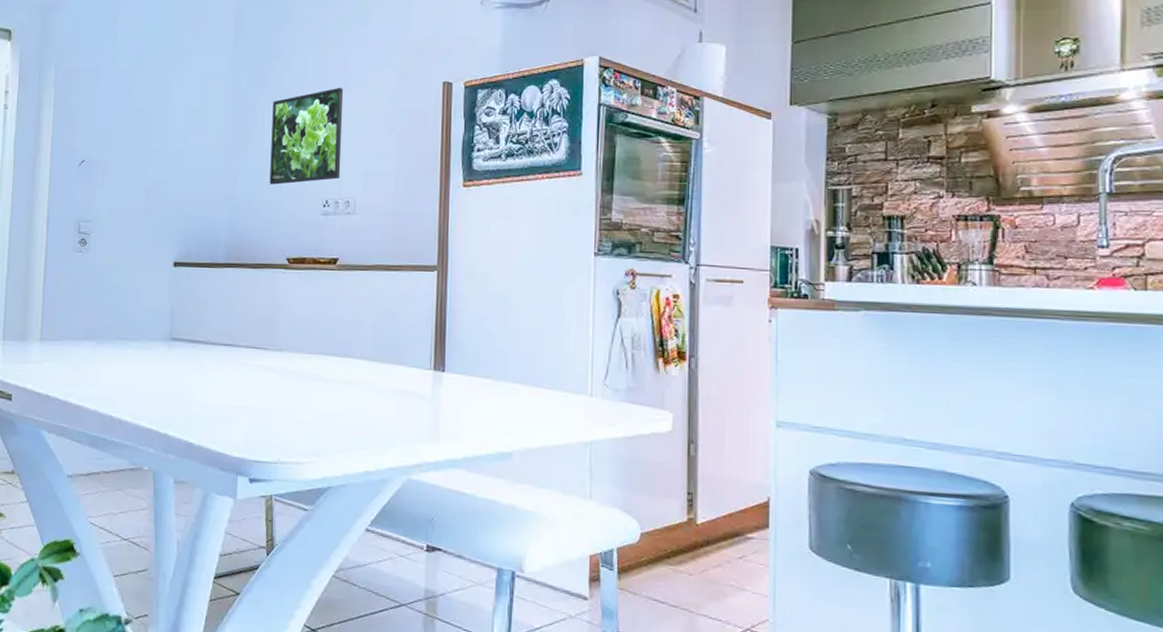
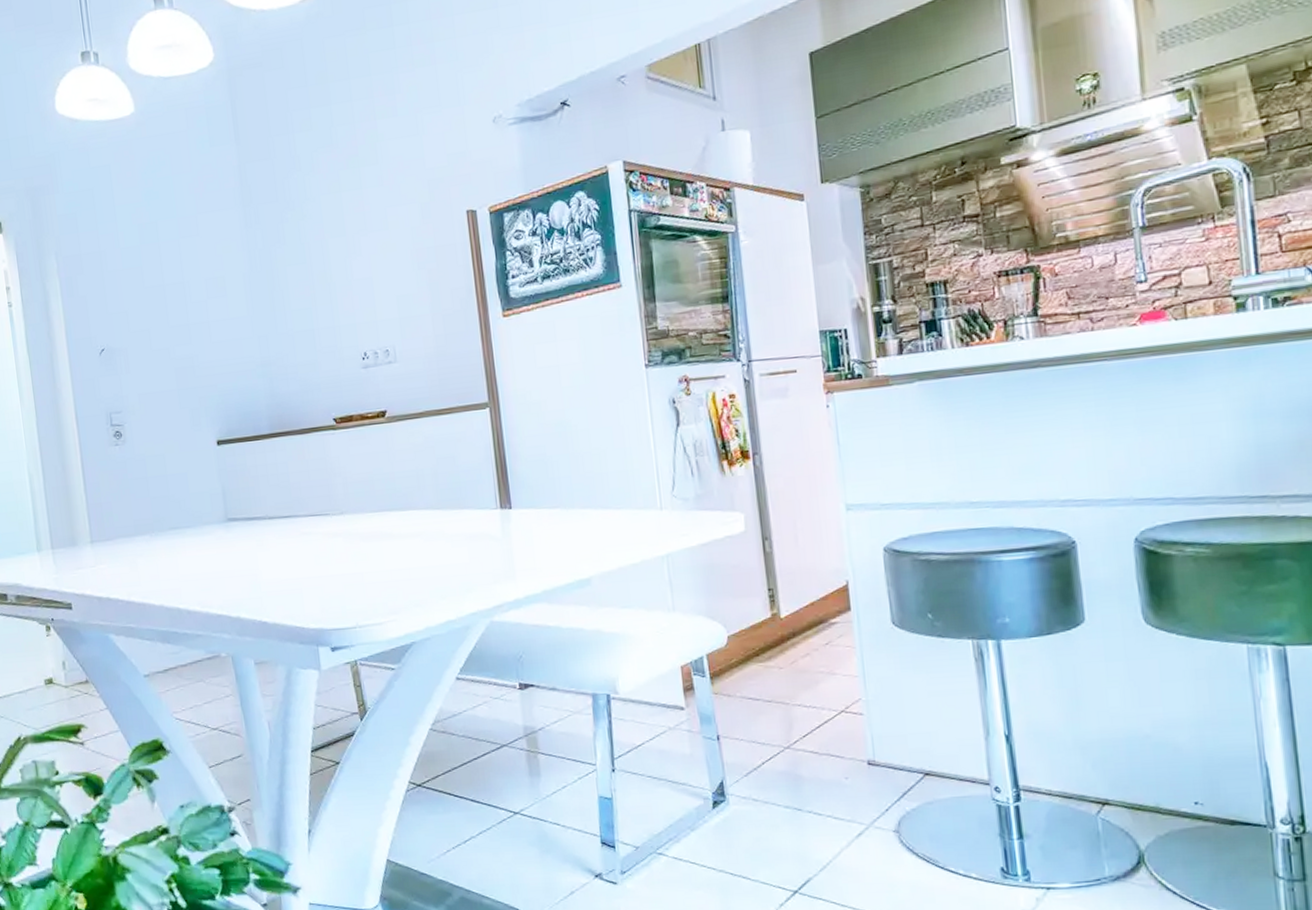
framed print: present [269,87,344,185] -> none [293,231,375,345]

